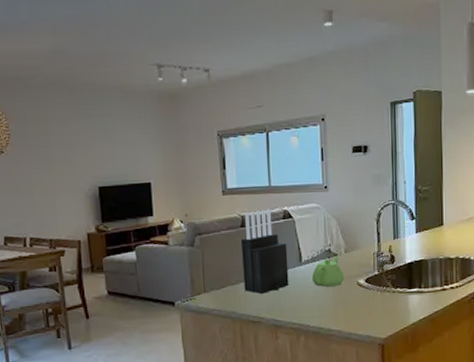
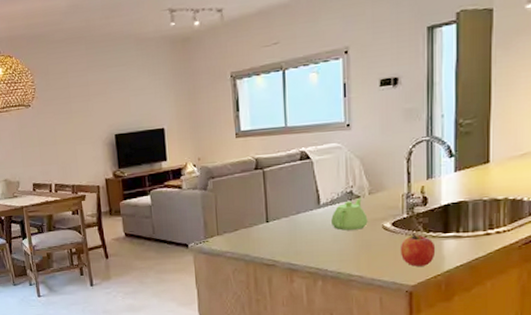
knife block: present [240,209,289,294] -> none [254,150,306,237]
apple: none [372,289,403,320] -> present [400,233,436,266]

